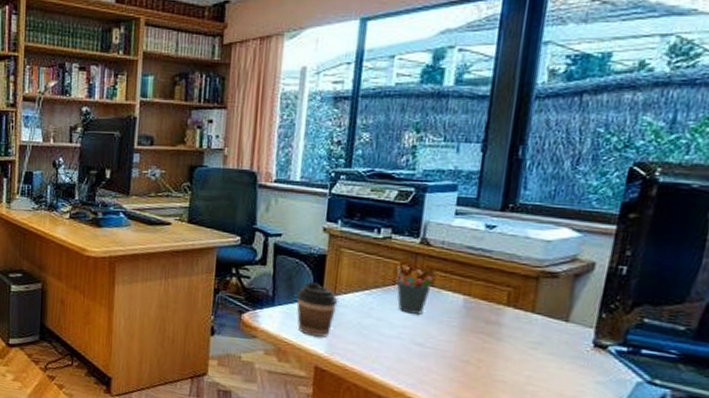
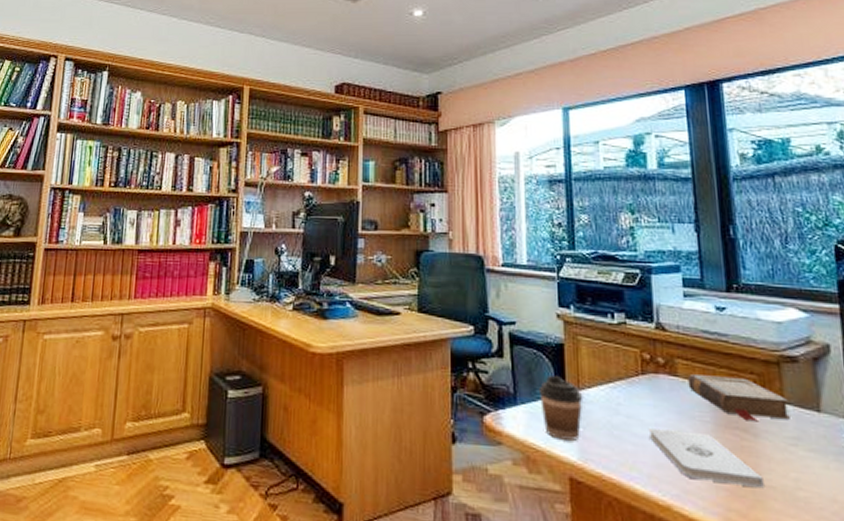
pen holder: present [396,266,434,314] -> none [637,354,677,409]
notepad: none [396,330,497,383] -> present [650,428,764,489]
book: none [442,285,539,328] -> present [687,374,790,422]

